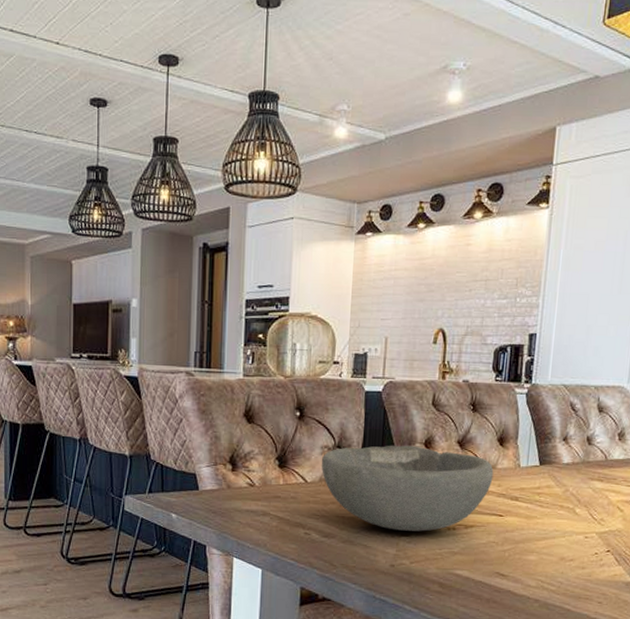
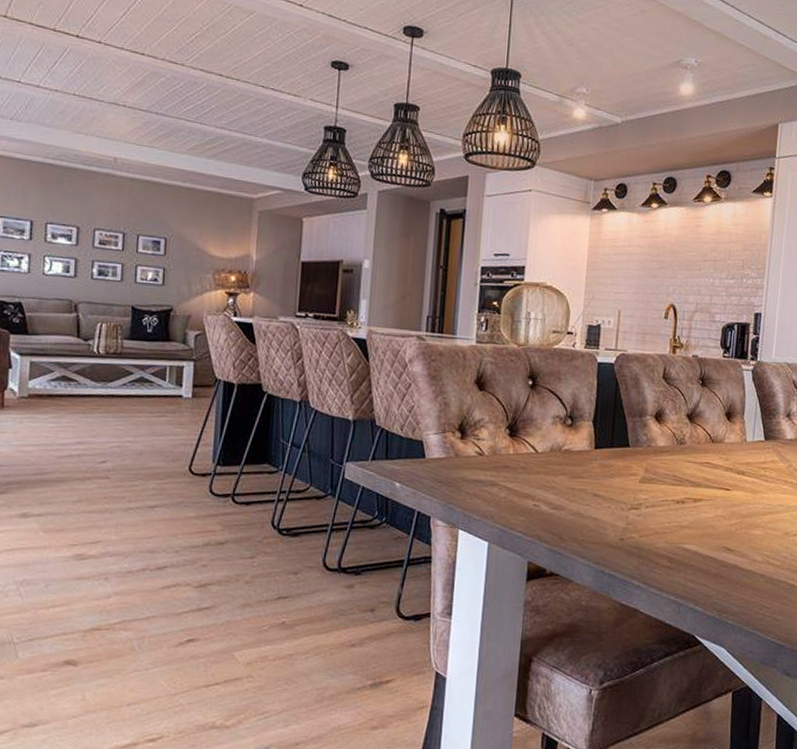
bowl: present [321,445,494,532] -> none [552,416,722,505]

